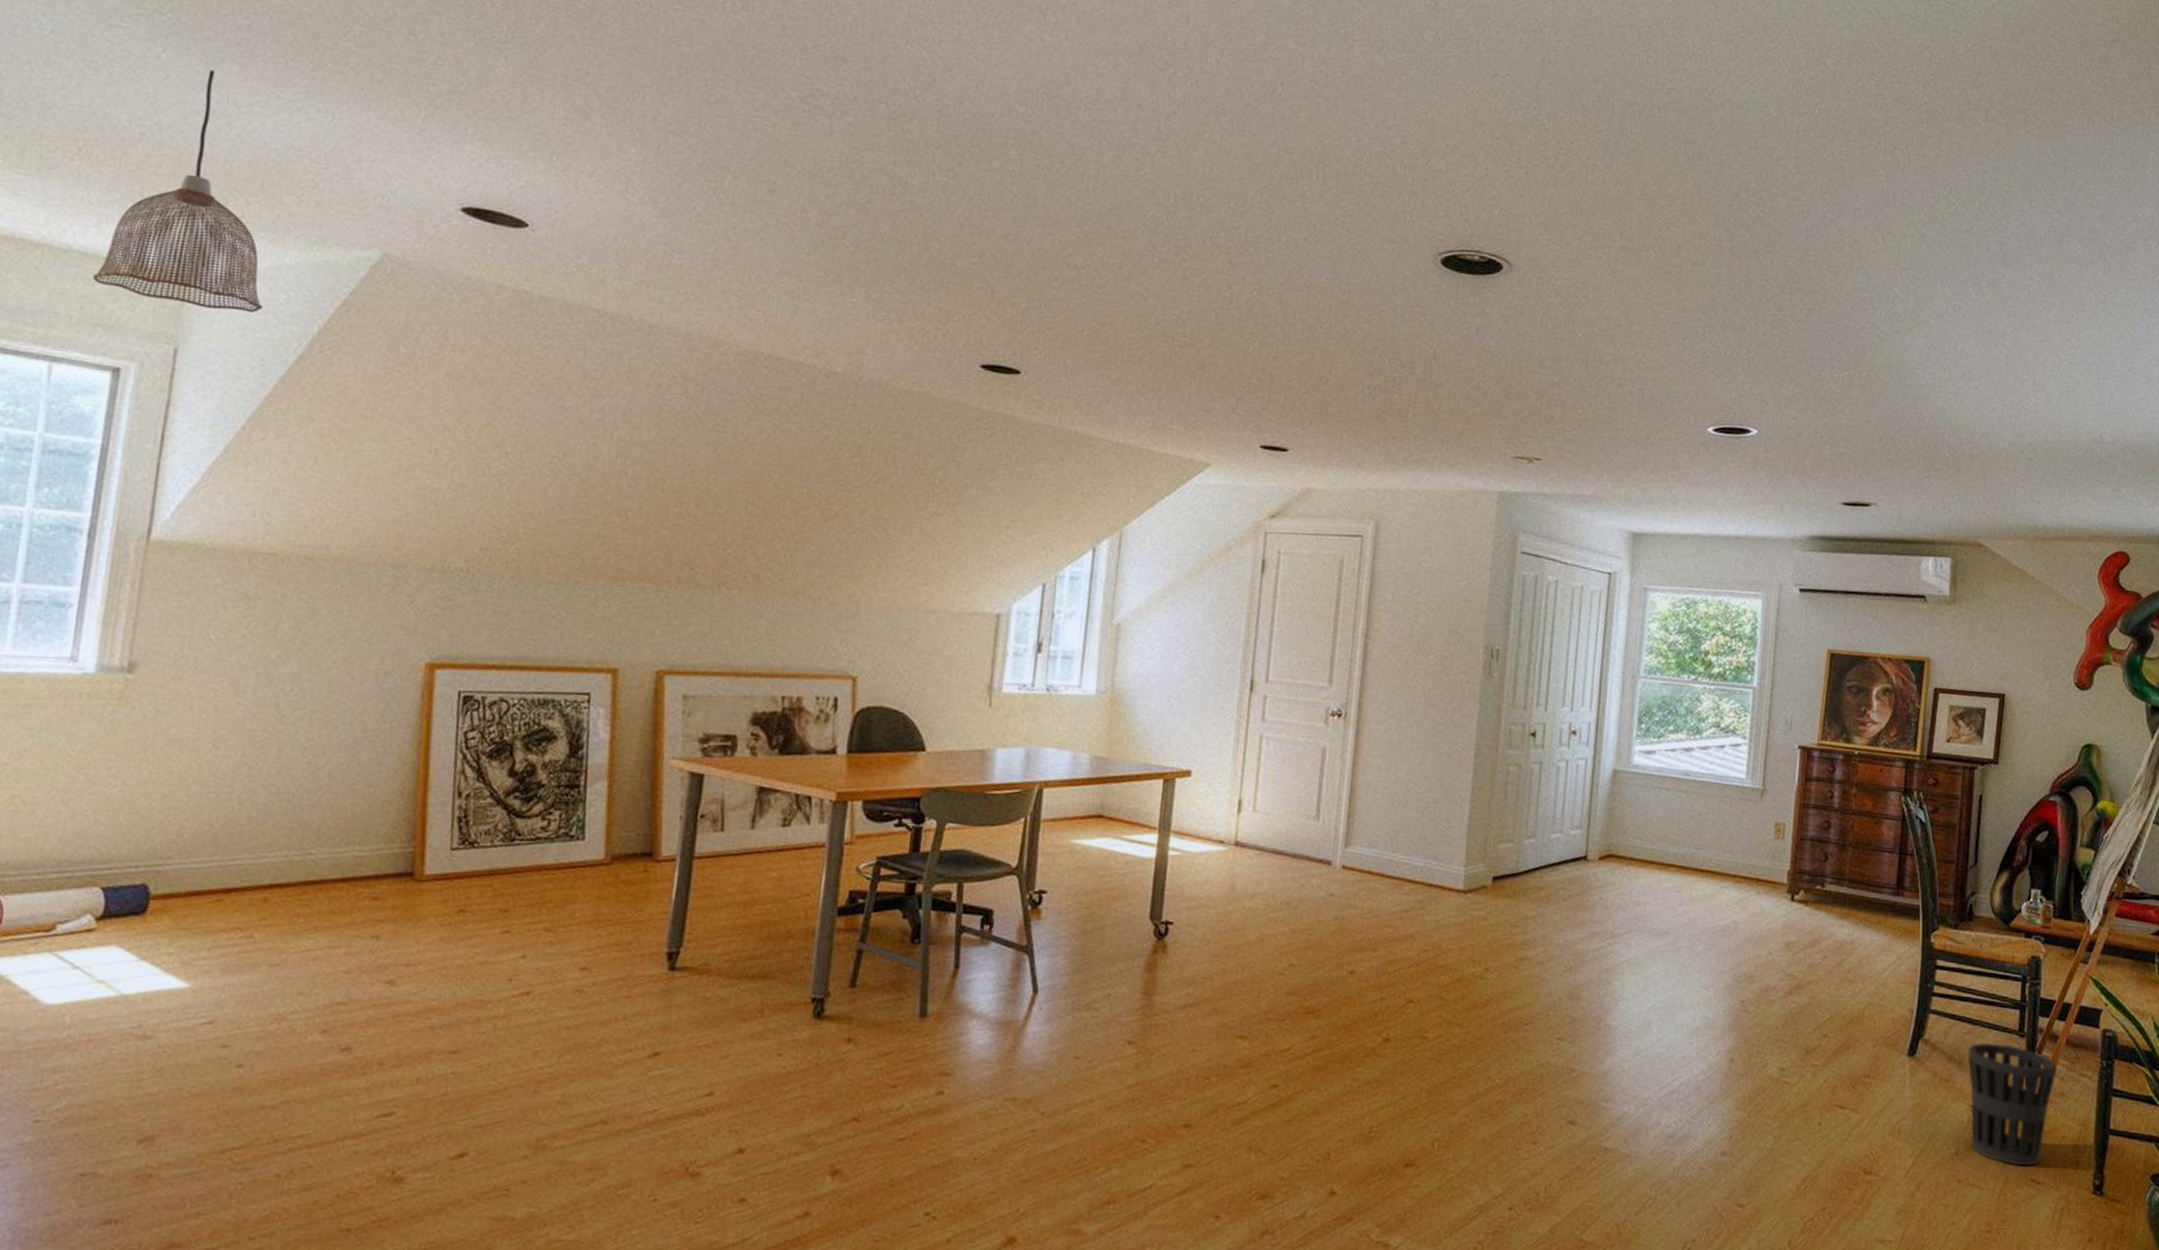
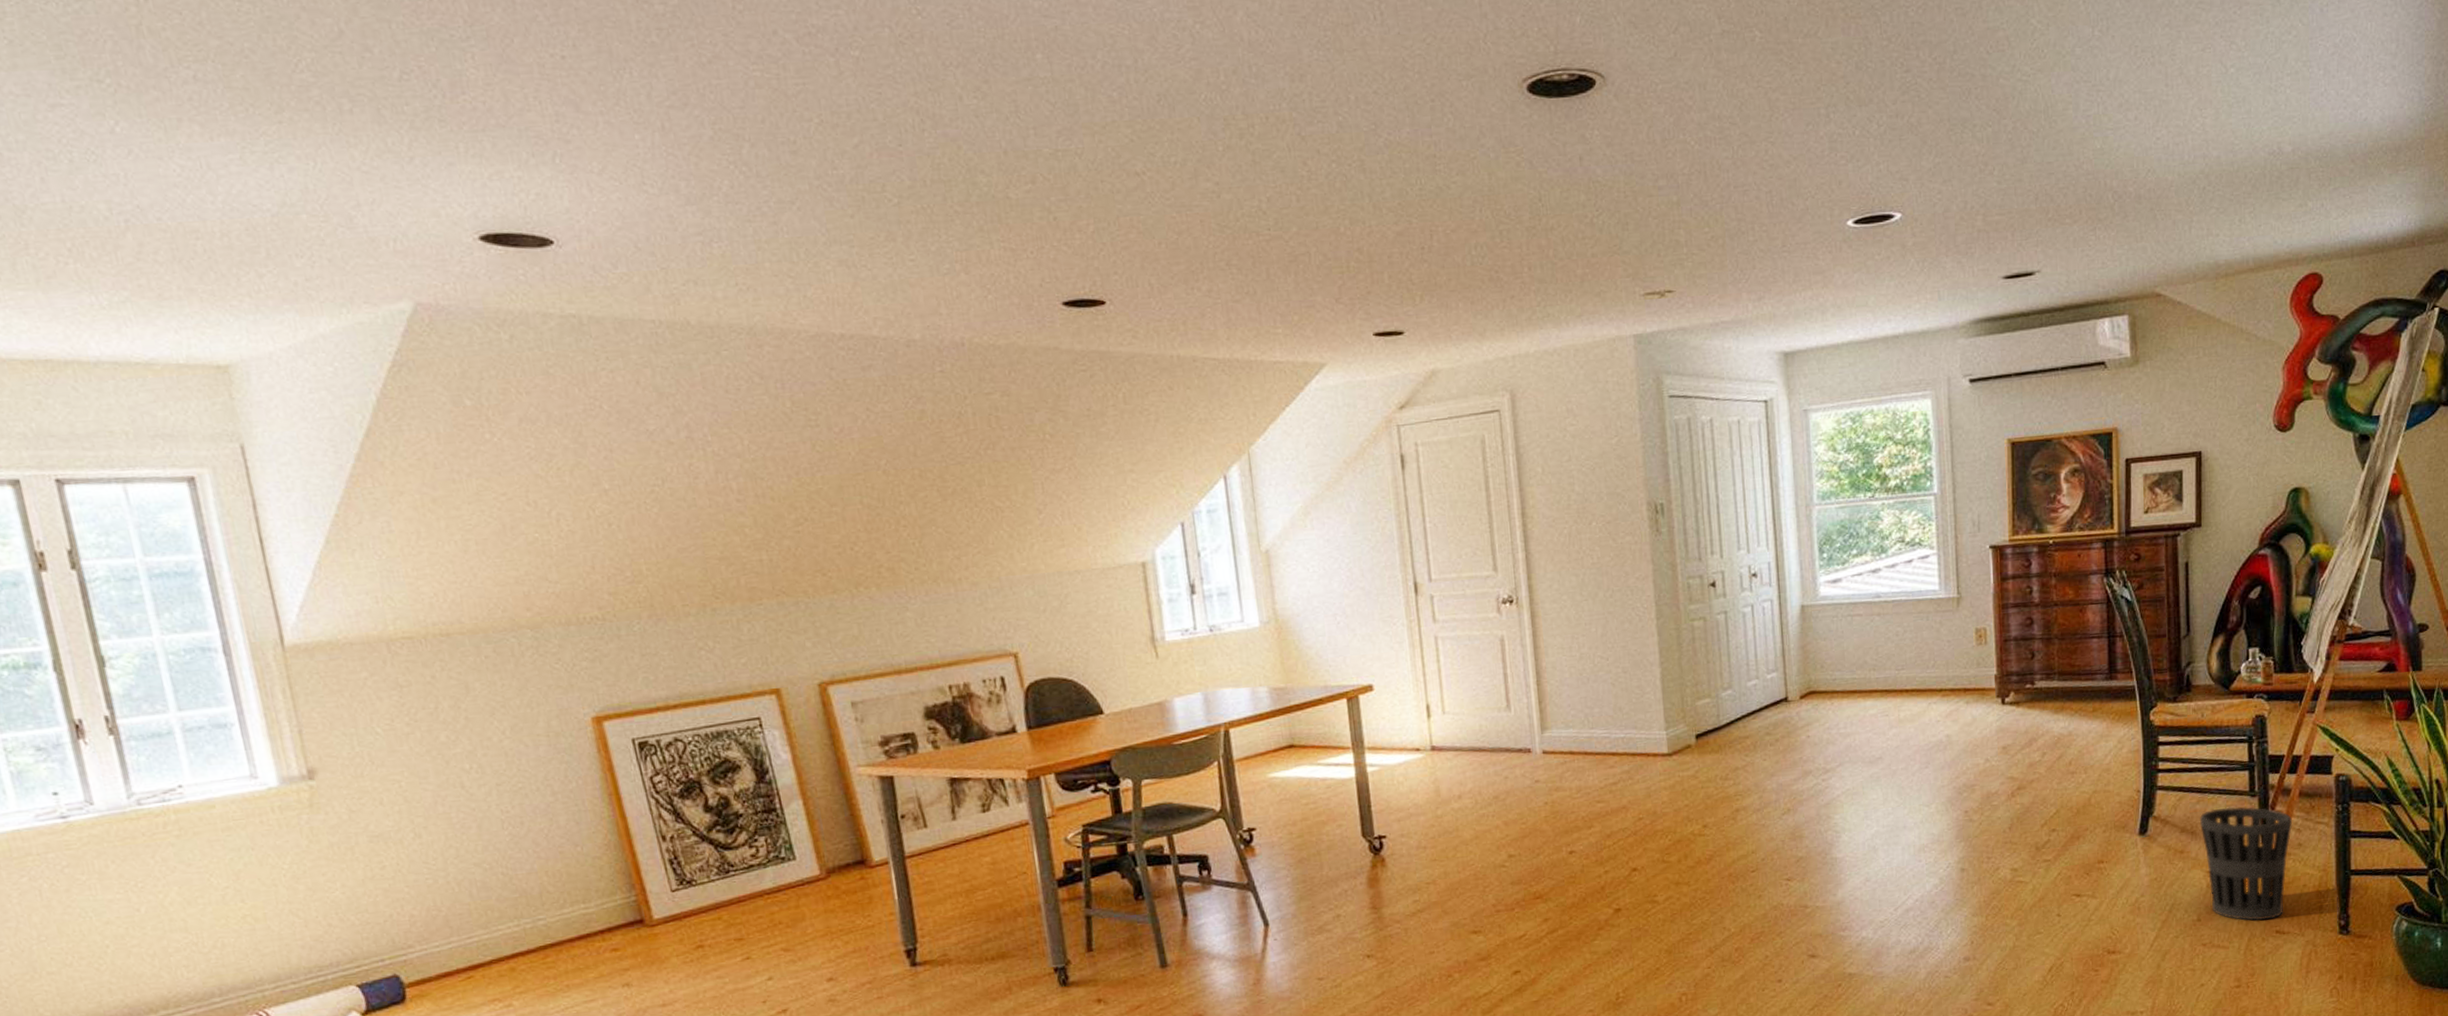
pendant lamp: present [92,69,263,313] -> none [131,134,313,398]

